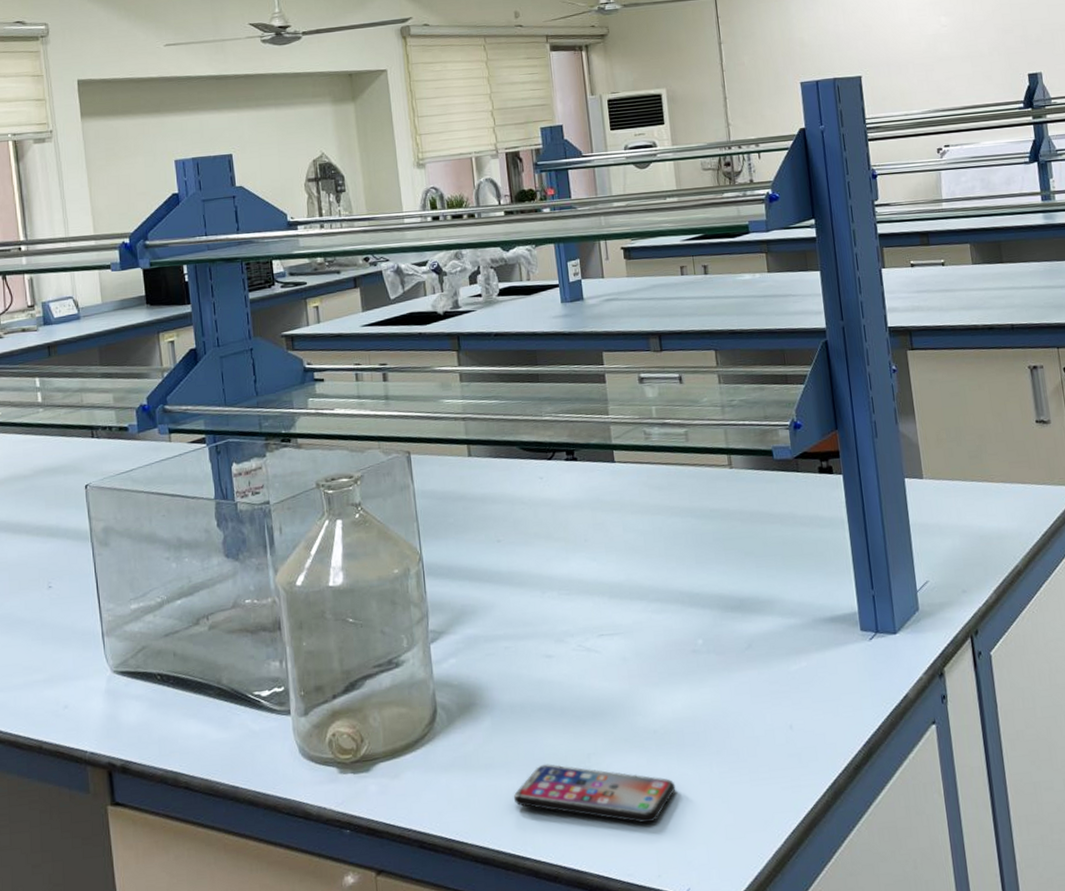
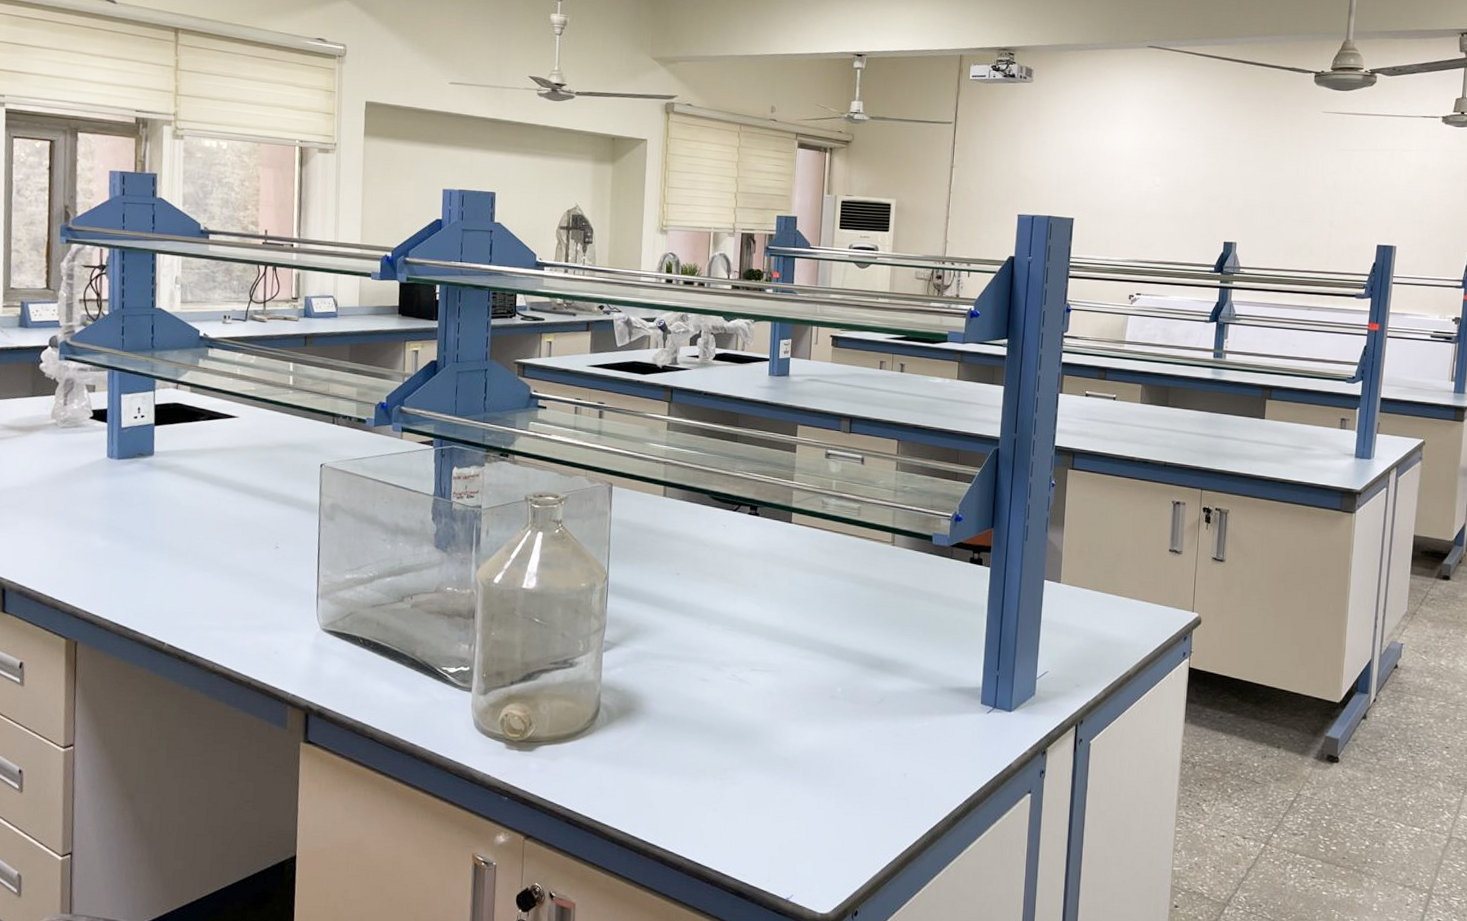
smartphone: present [513,764,676,824] -> none [653,770,796,835]

